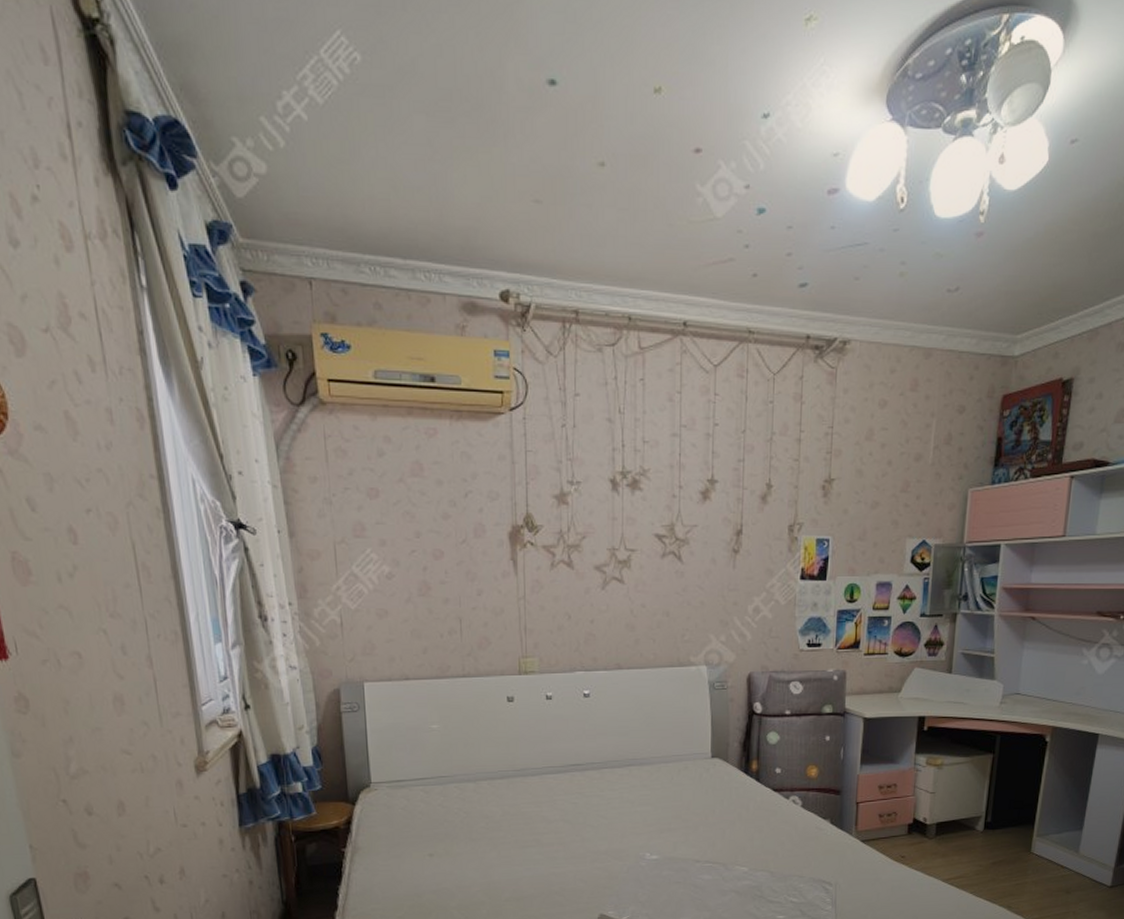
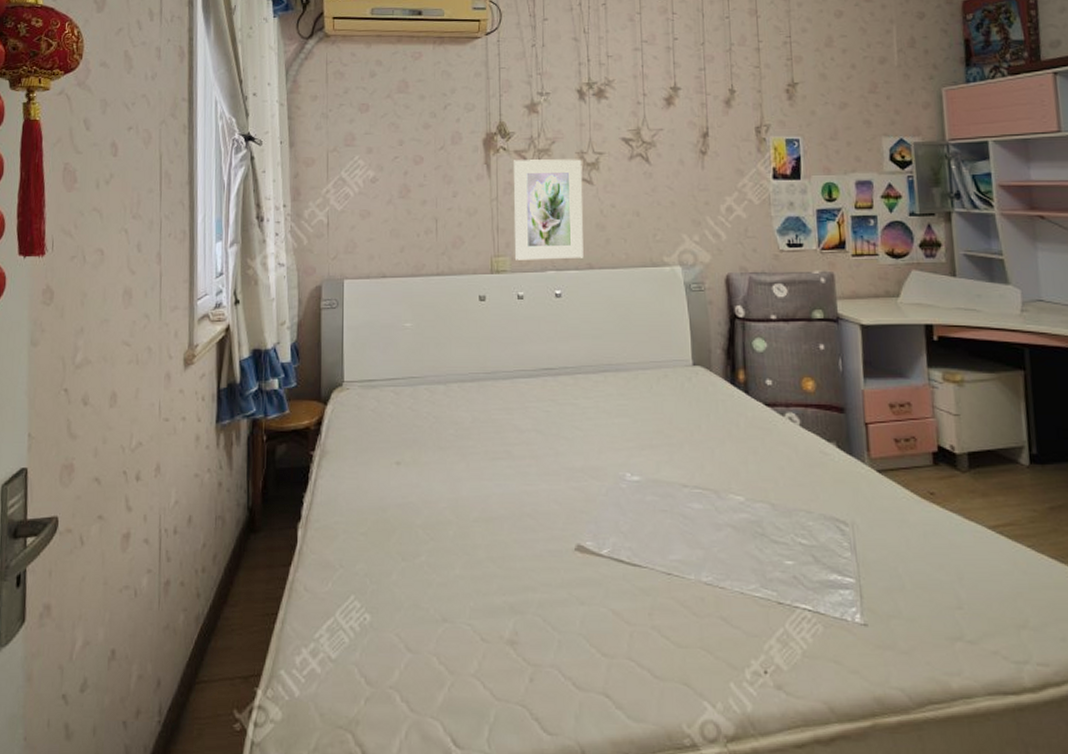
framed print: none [542,556,614,661] -> present [514,159,584,260]

